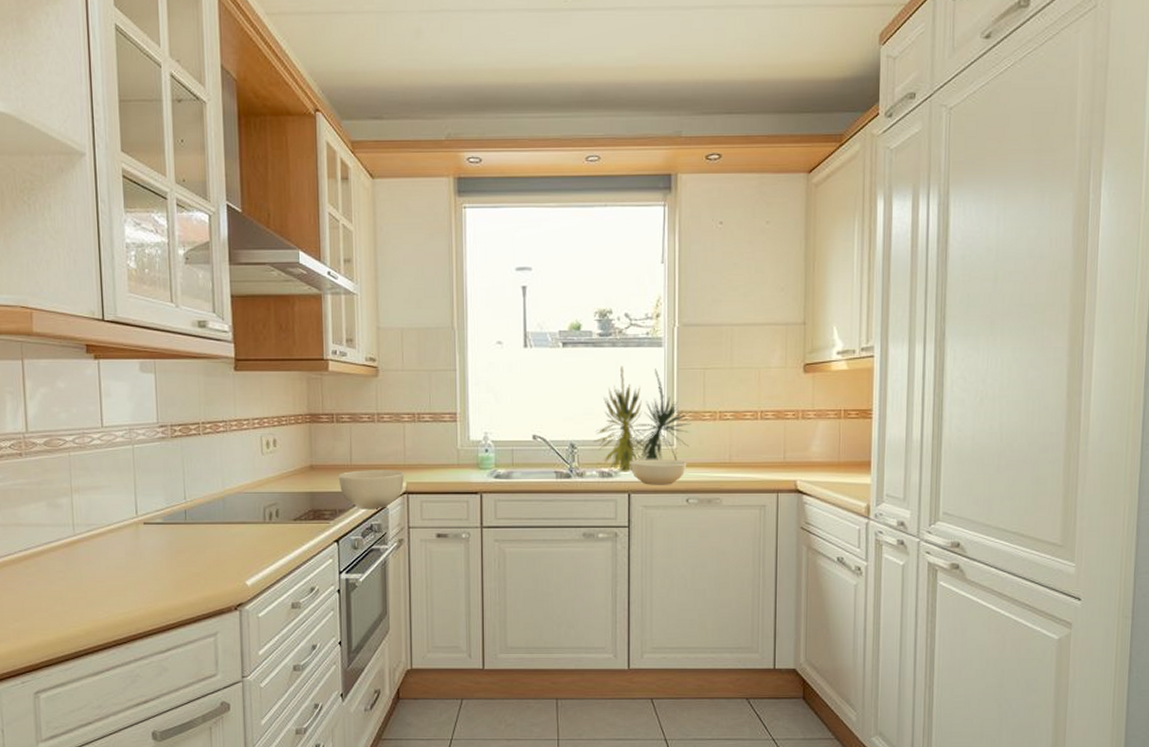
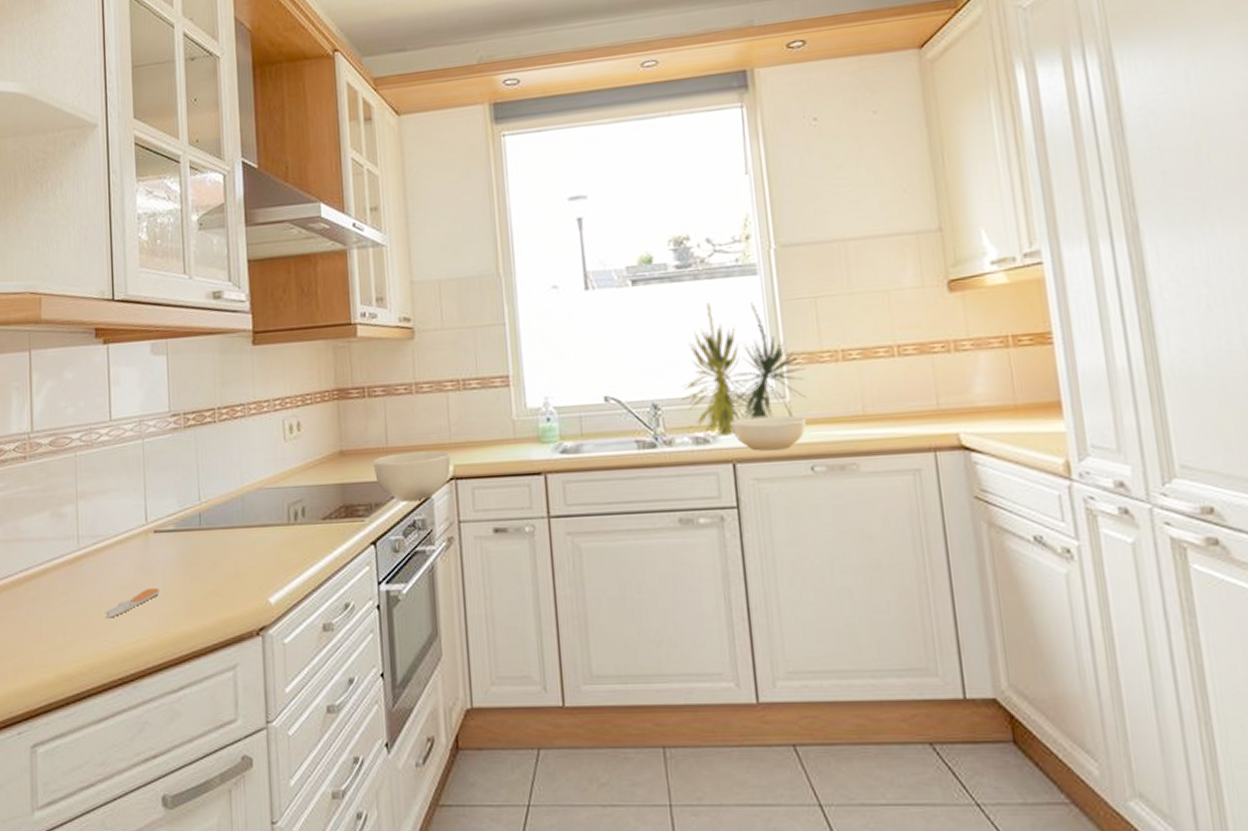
knife: none [99,569,149,593] -> present [105,587,159,618]

